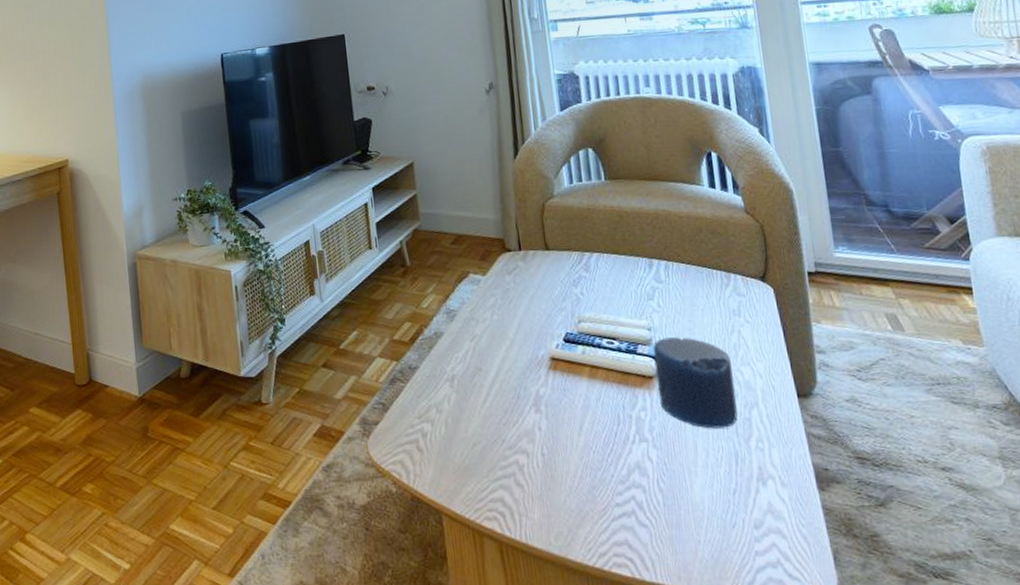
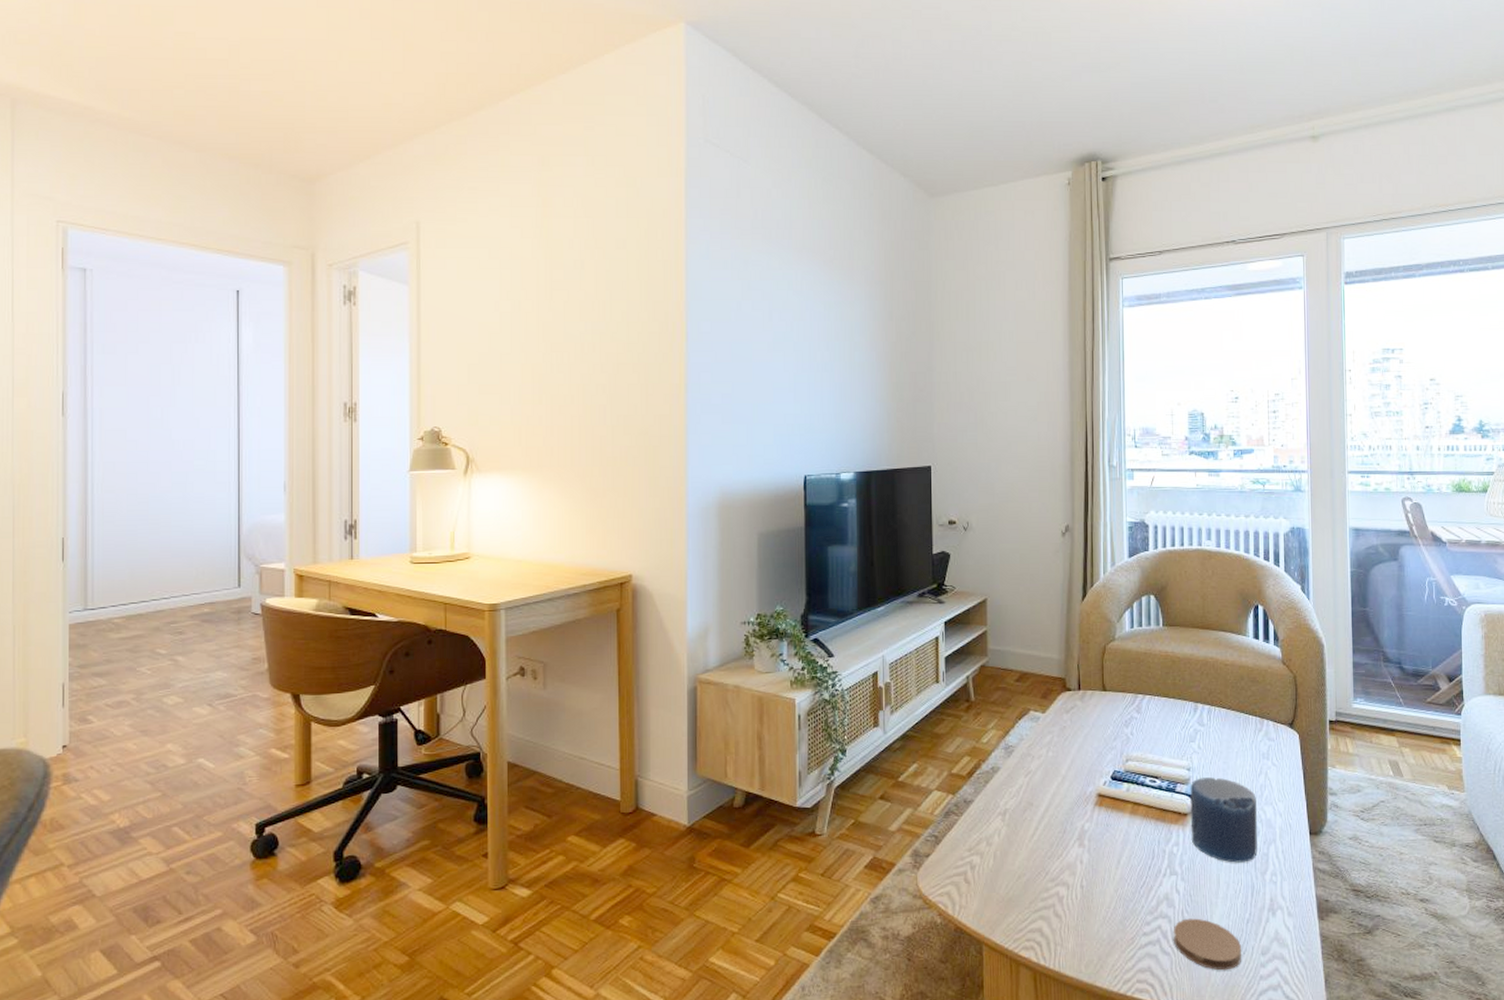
coaster: none [650,488,731,545] -> present [1174,918,1242,971]

